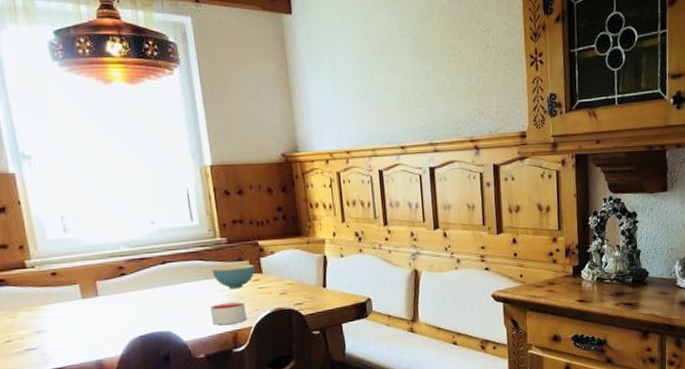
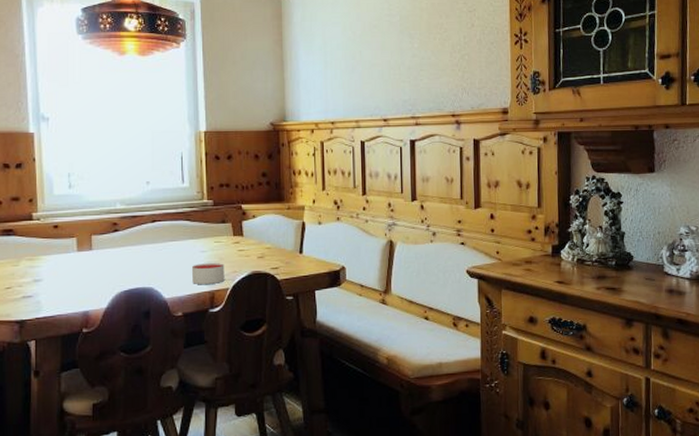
cereal bowl: present [212,264,256,288] -> none [197,226,237,249]

